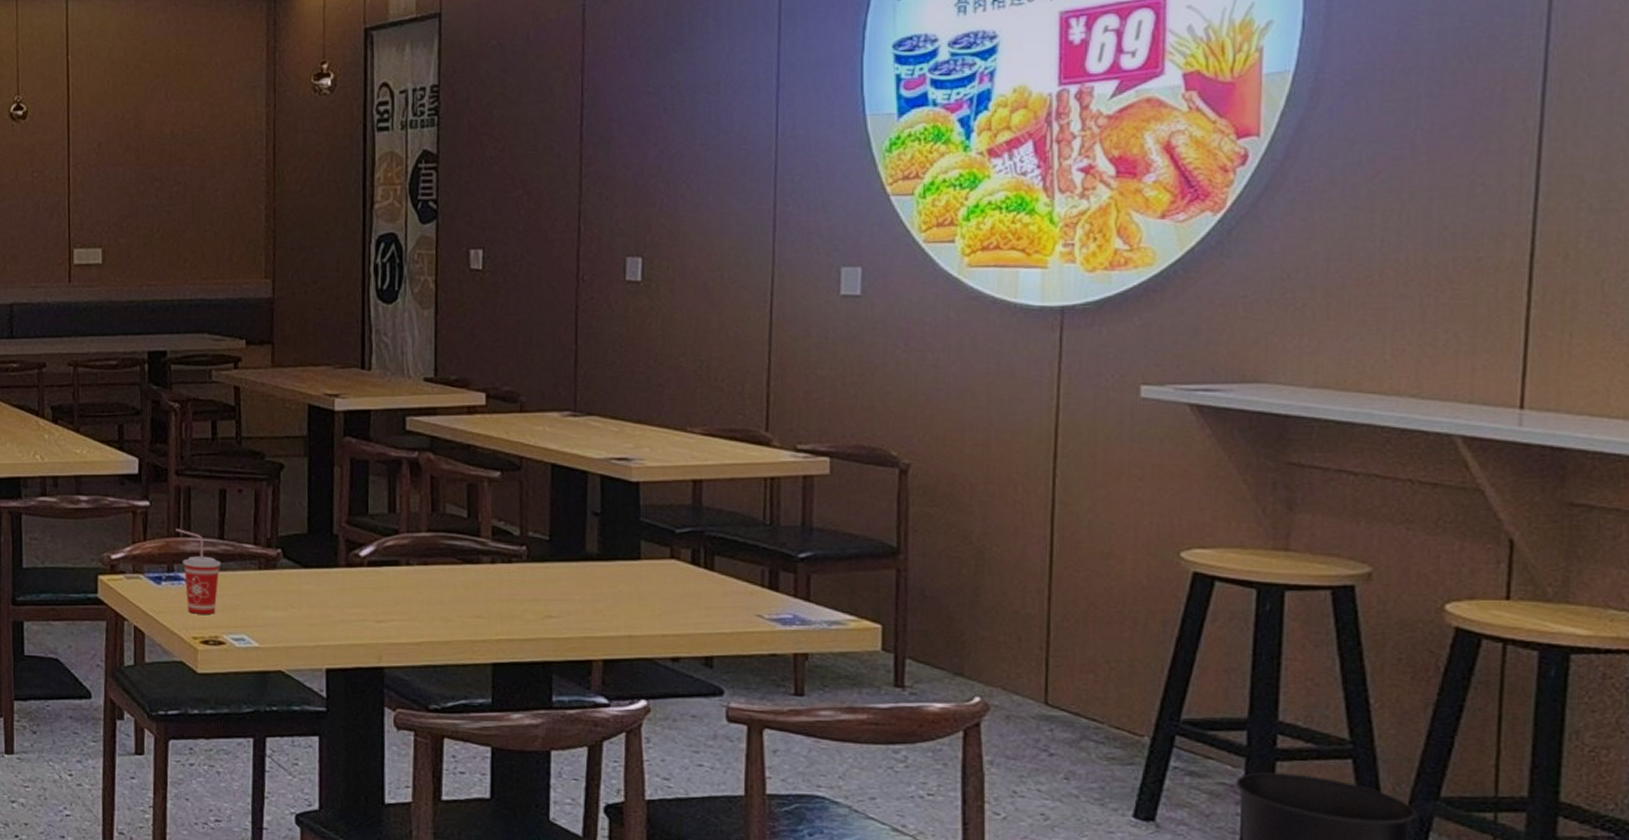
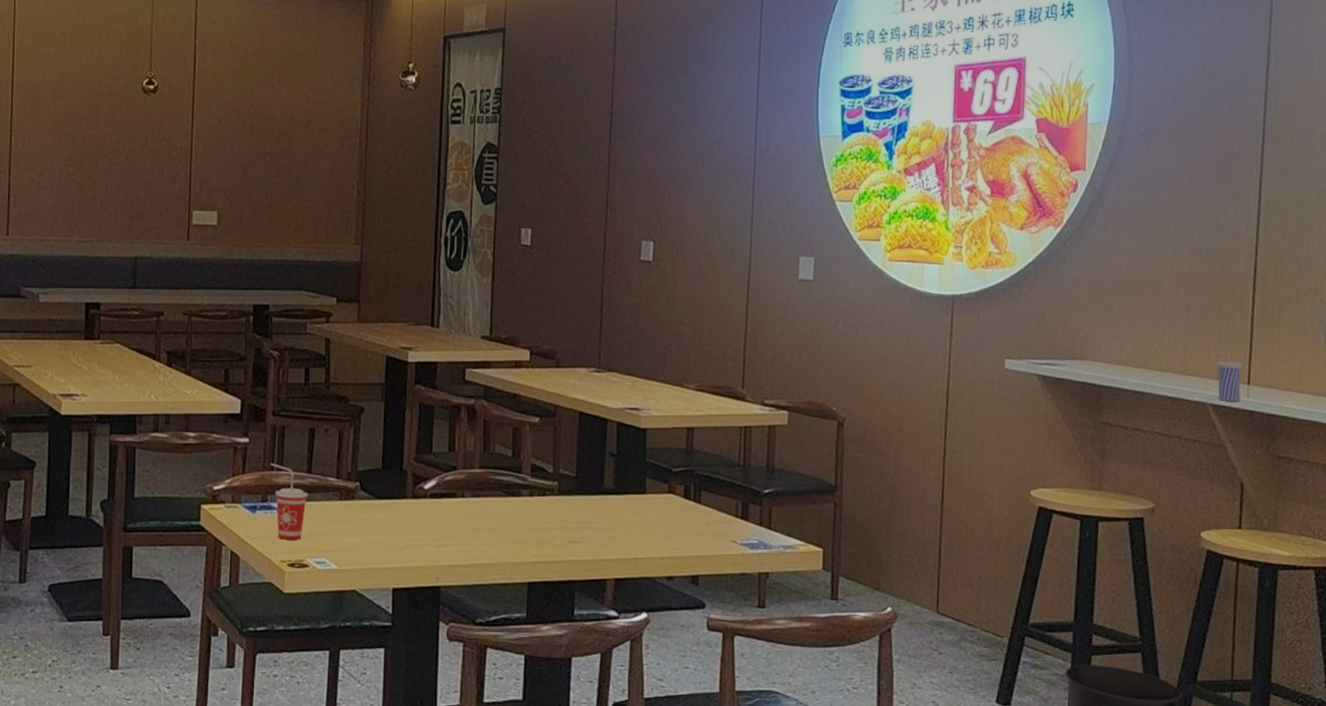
beverage cup: none [1468,365,1510,431] -> present [1216,351,1242,401]

